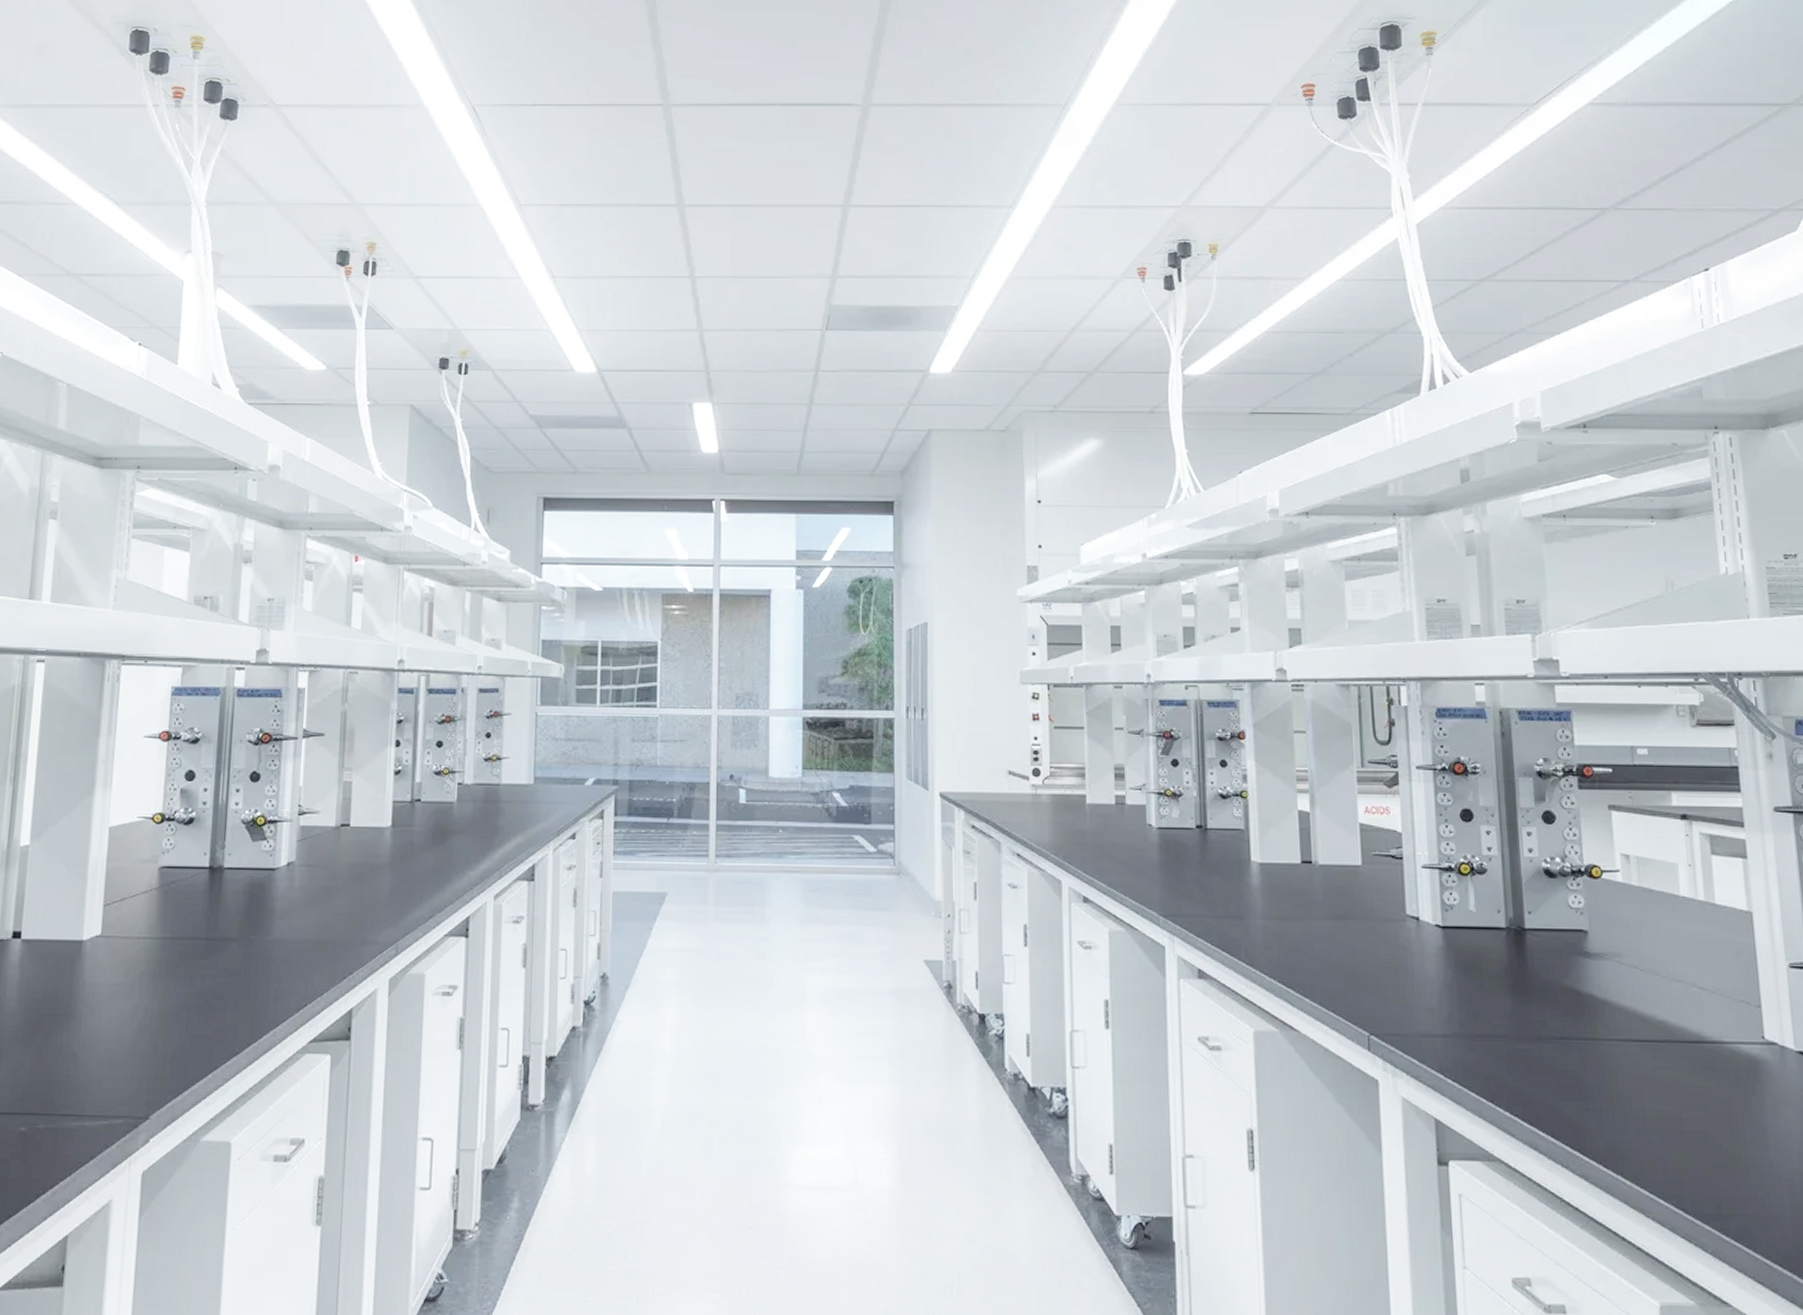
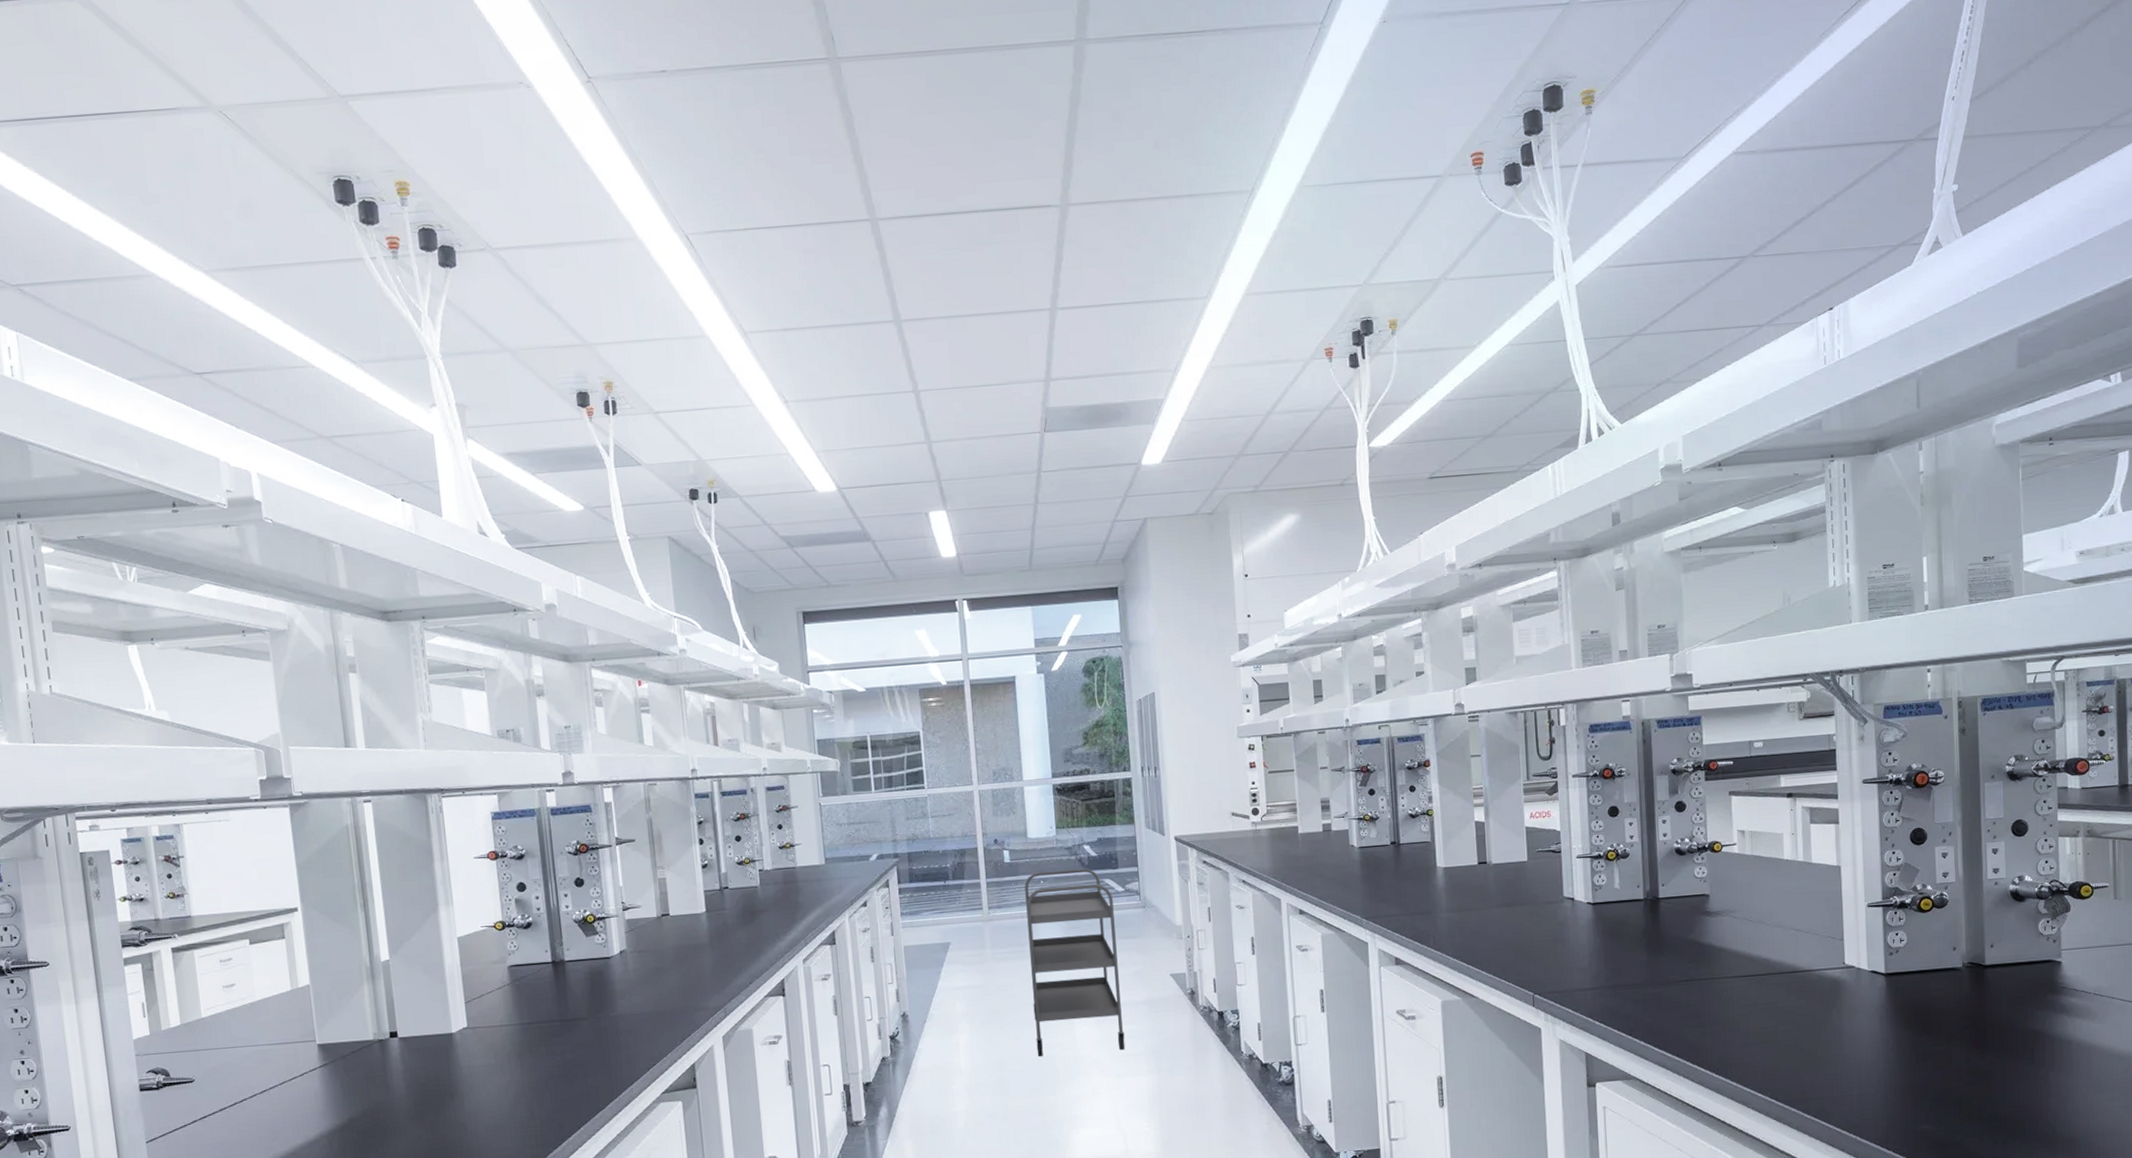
utility cart: none [757,819,864,1051] -> present [1024,868,1125,1056]

